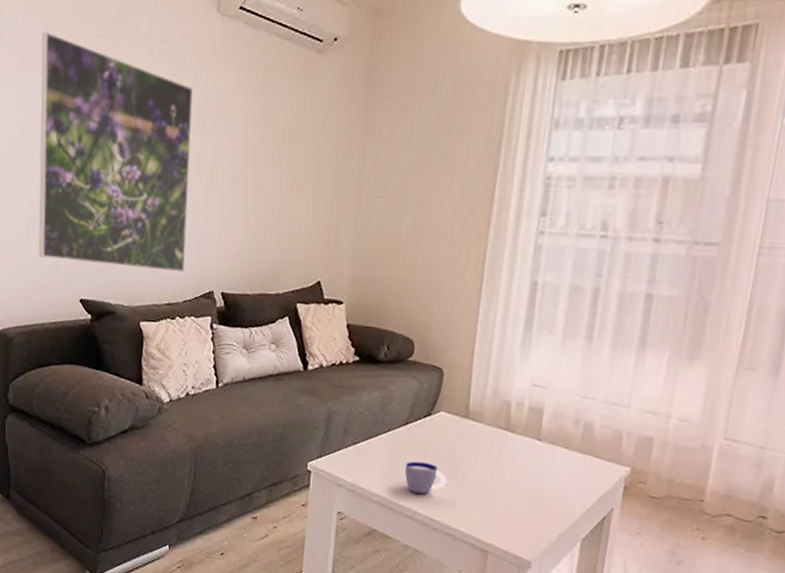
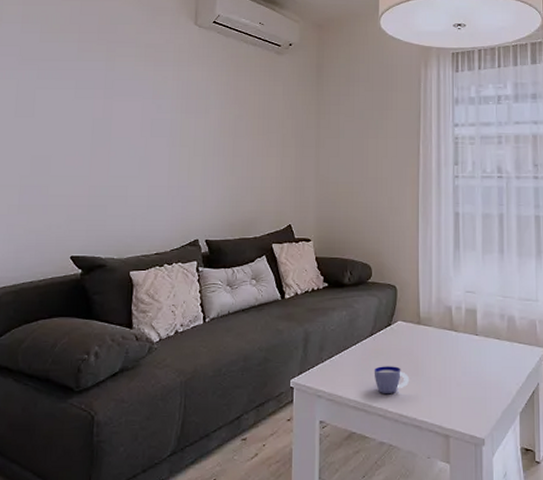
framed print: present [38,31,193,273] -> none [29,37,176,226]

